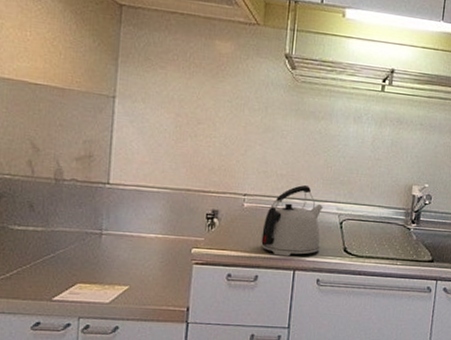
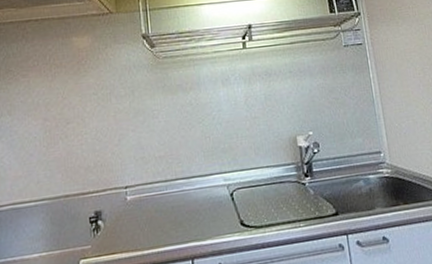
kettle: present [261,185,323,257] -> none [150,162,215,247]

